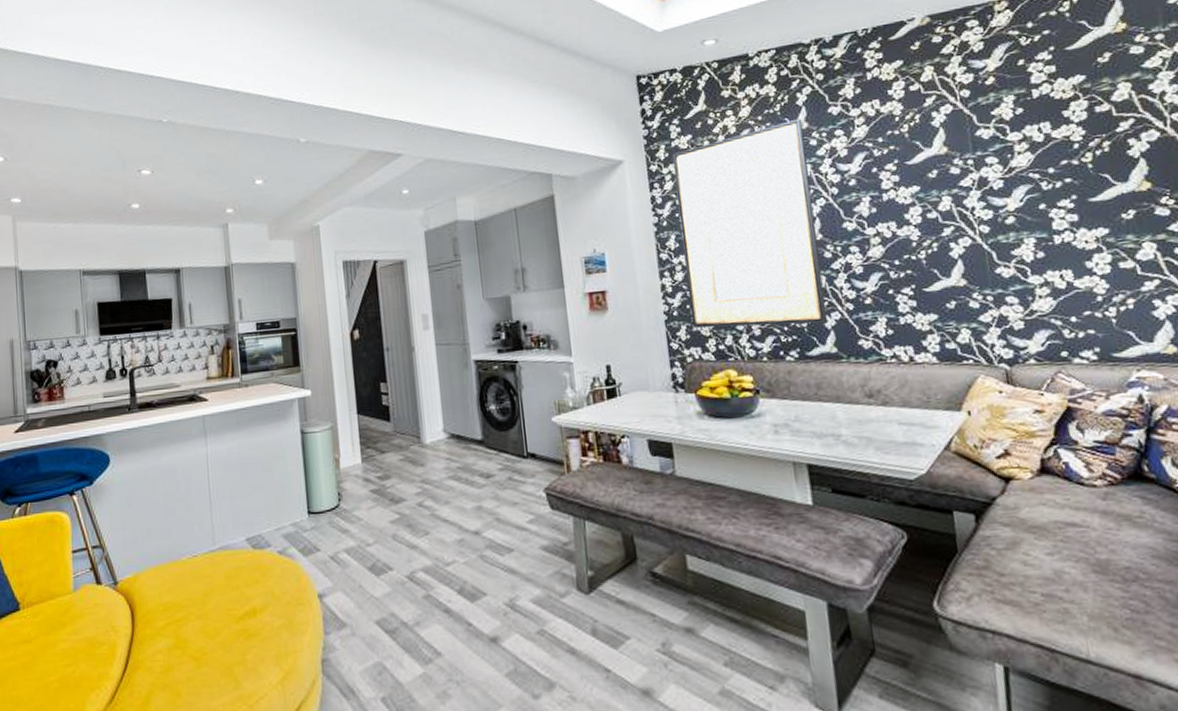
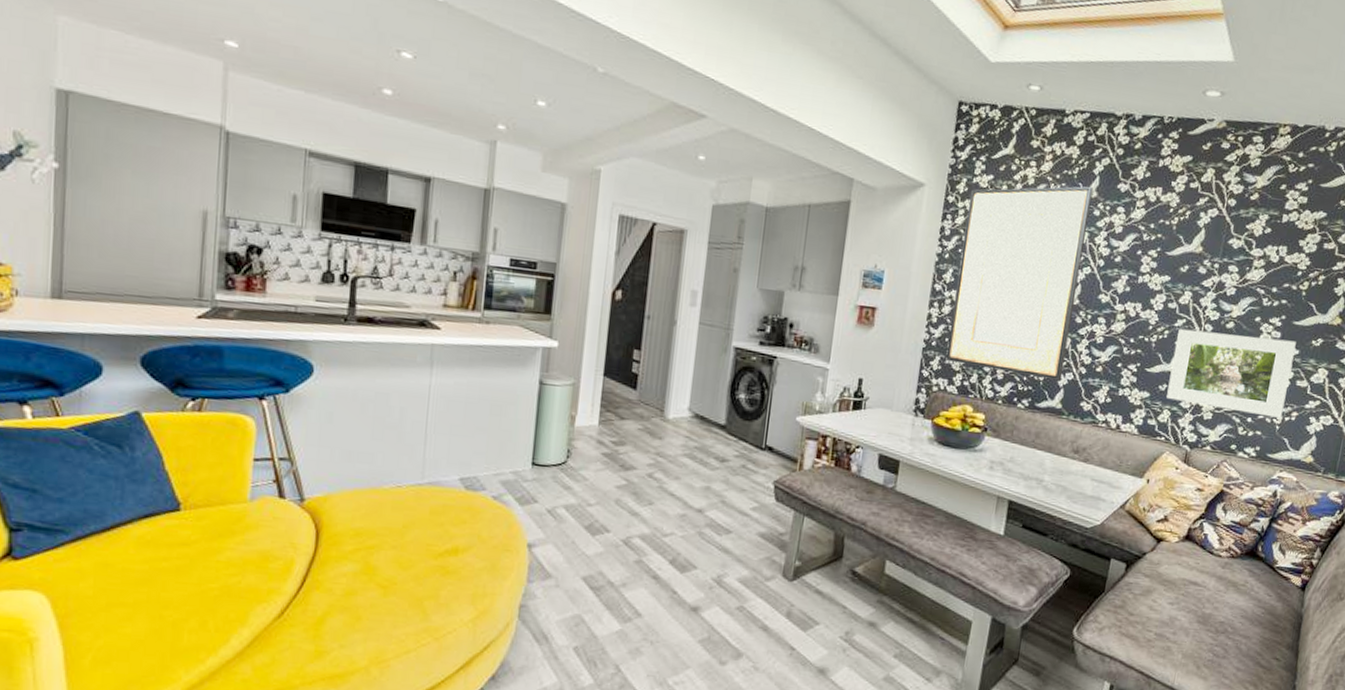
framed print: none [949,219,1115,317] -> present [1166,328,1296,418]

